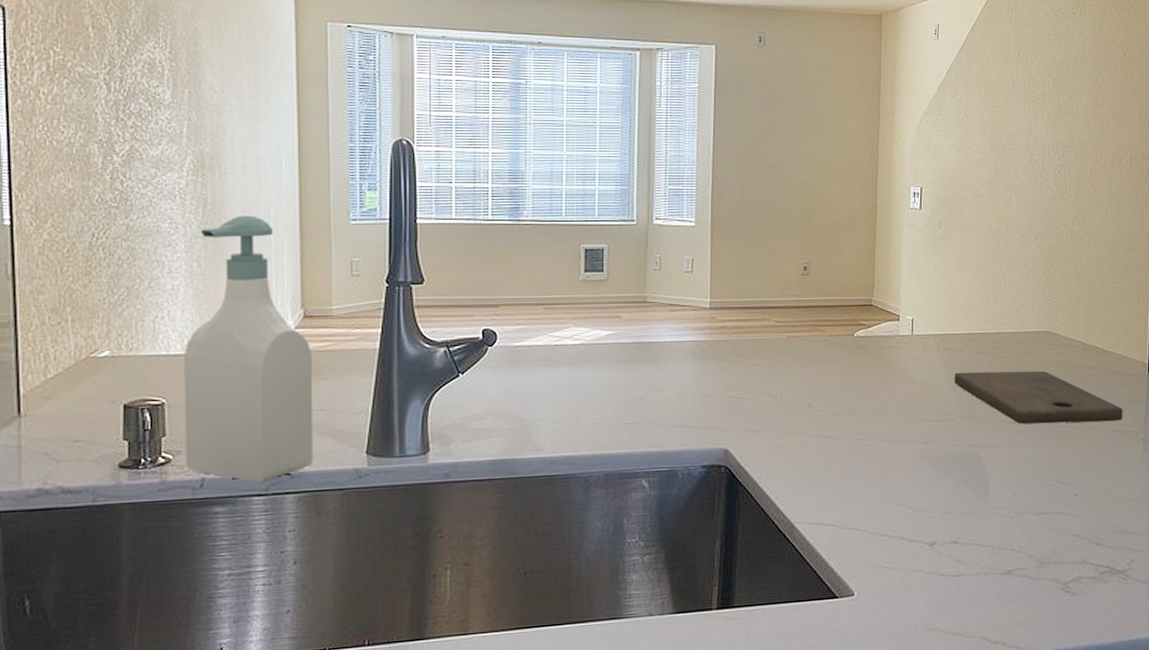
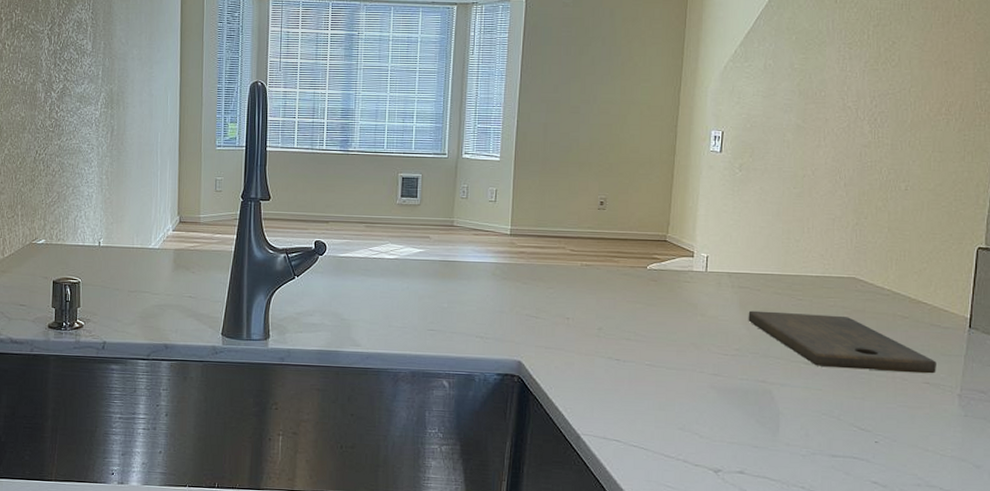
soap bottle: present [184,215,313,484] -> none [92,140,184,351]

